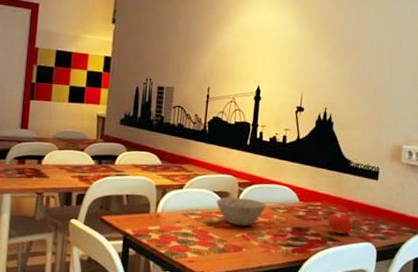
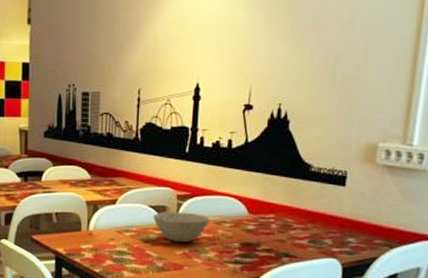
fruit: present [328,211,353,235] -> none [283,223,314,250]

